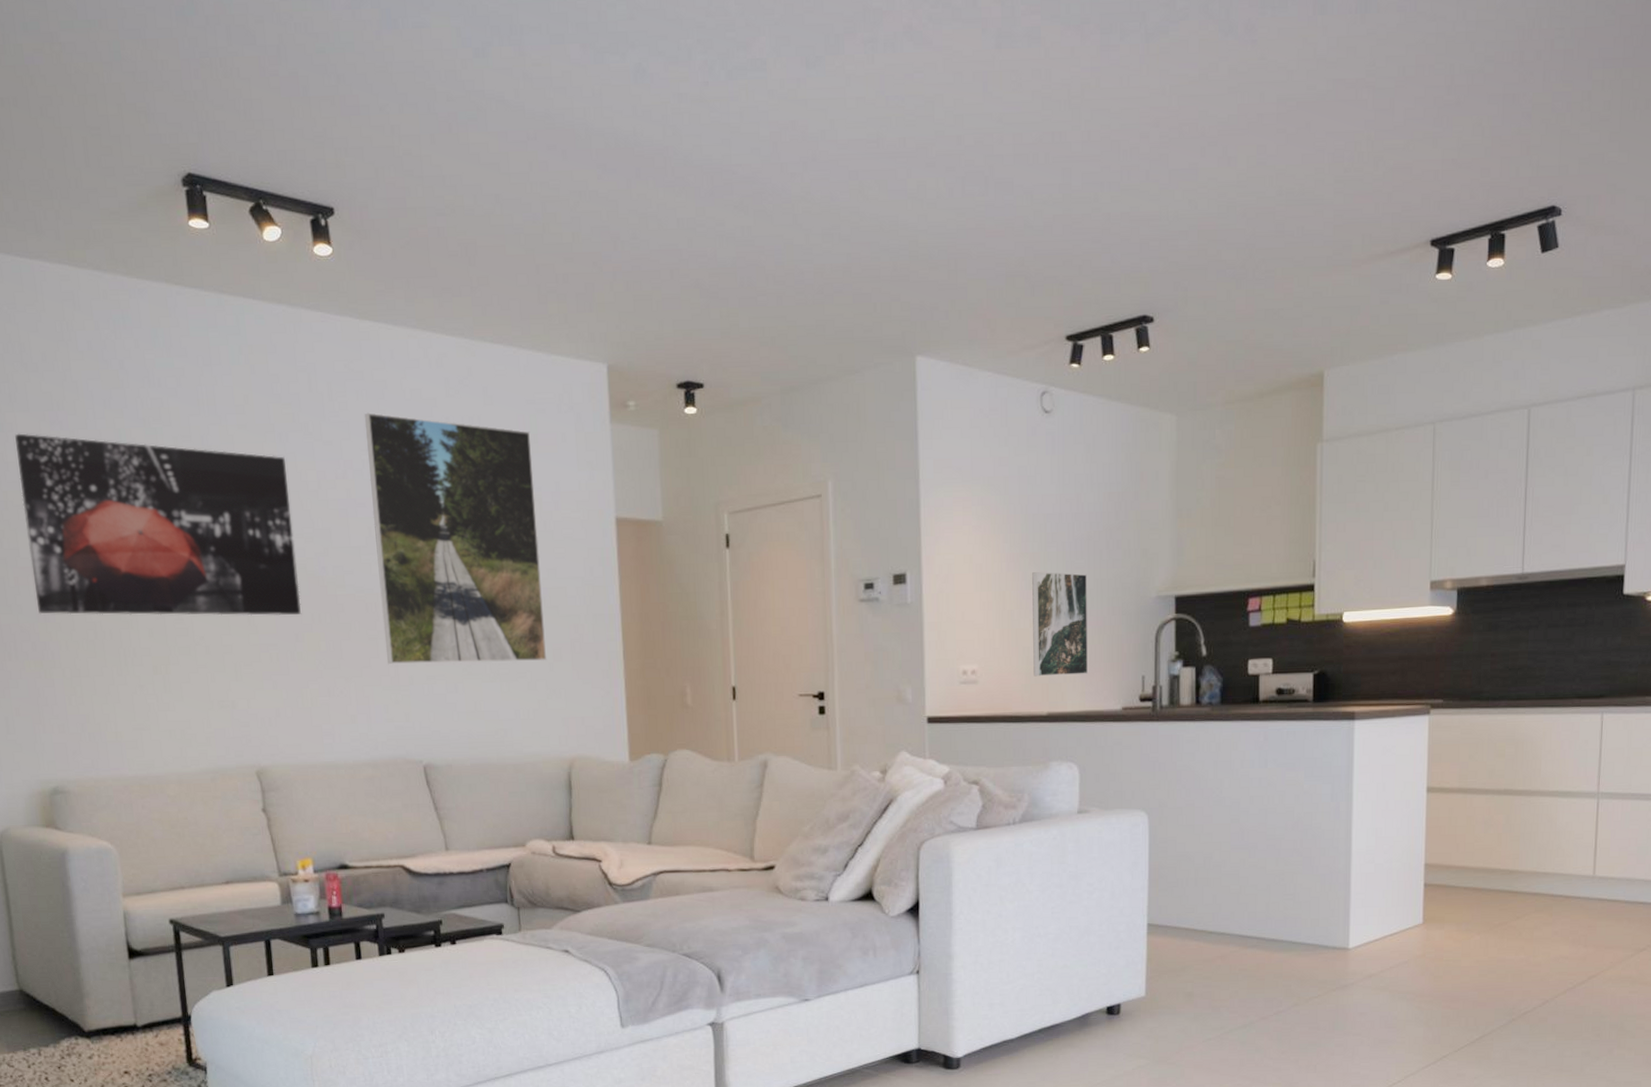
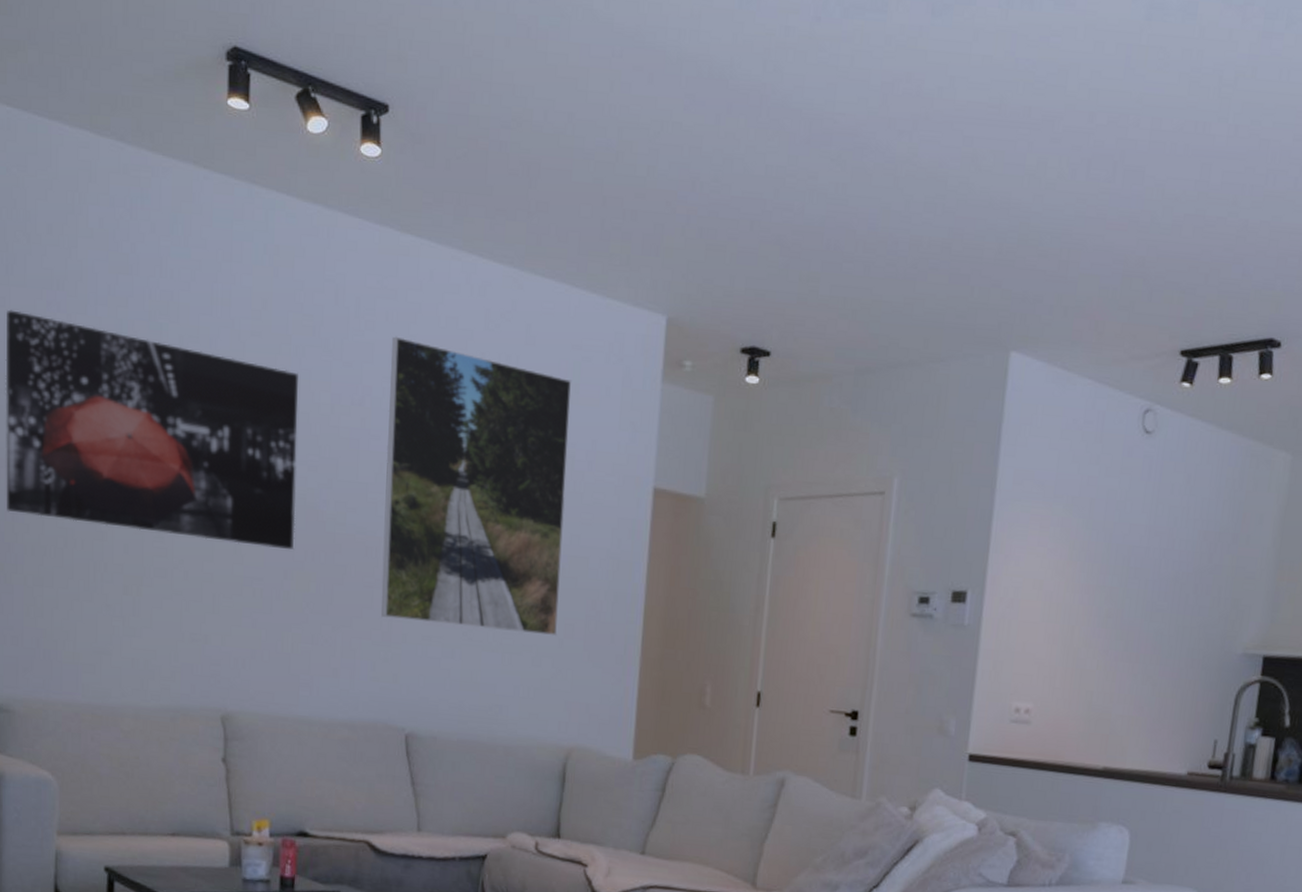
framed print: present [1032,572,1089,677] -> none [1093,609,1168,730]

